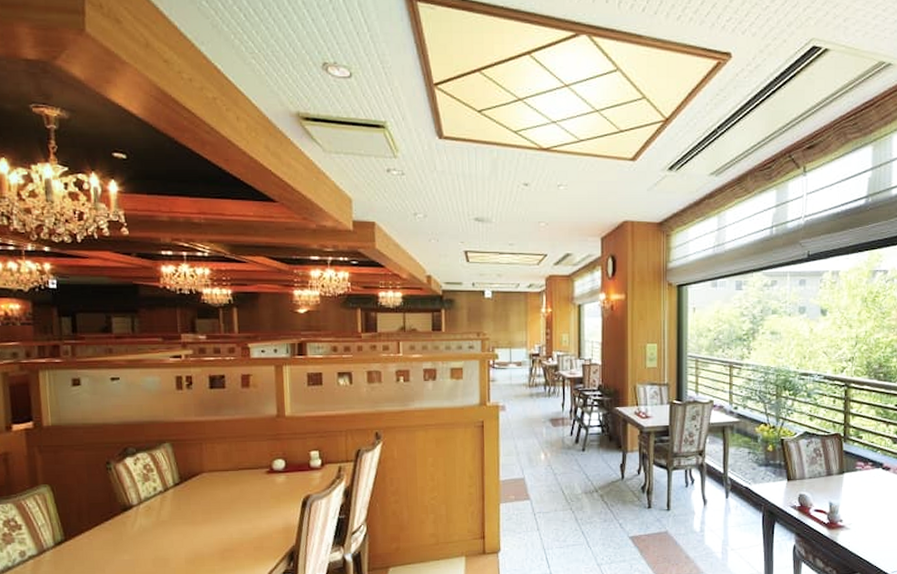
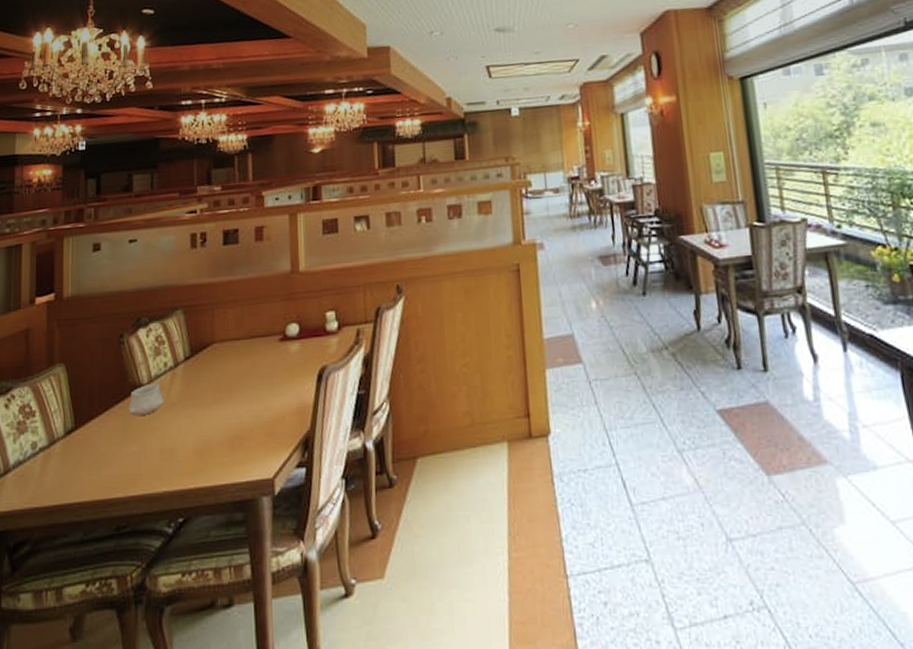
cup: none [119,504,154,531] -> present [128,383,163,416]

